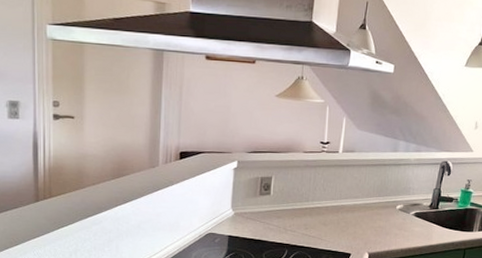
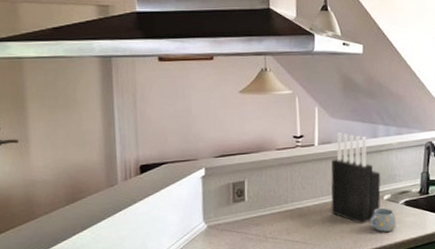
knife block: none [347,143,396,228] -> present [331,132,381,224]
mug: none [380,216,405,238] -> present [369,207,396,232]

